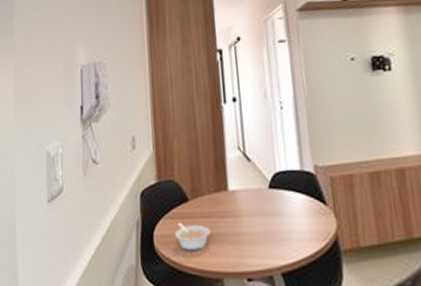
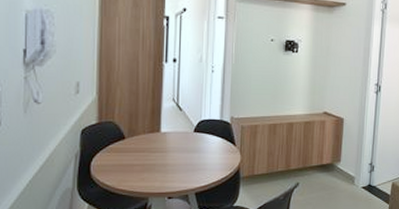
legume: present [175,223,211,252] -> none [111,156,142,178]

